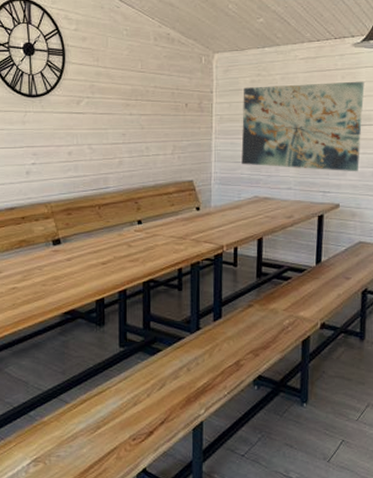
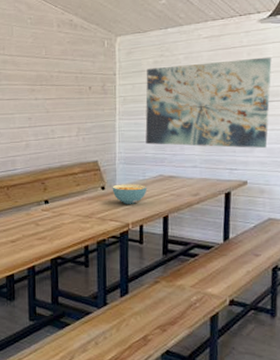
cereal bowl: none [207,205,241,226] -> present [112,184,147,204]

